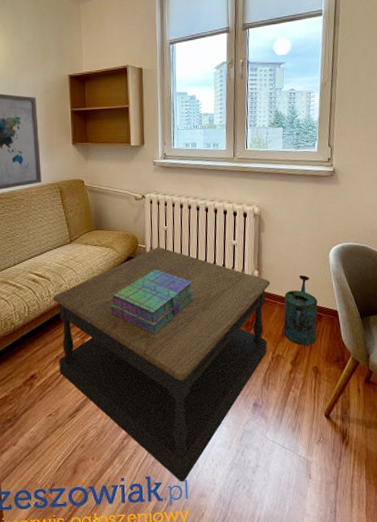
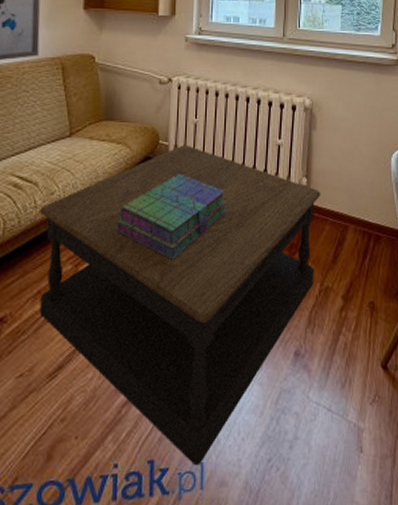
watering can: present [283,275,318,346] -> none [335,184,376,275]

